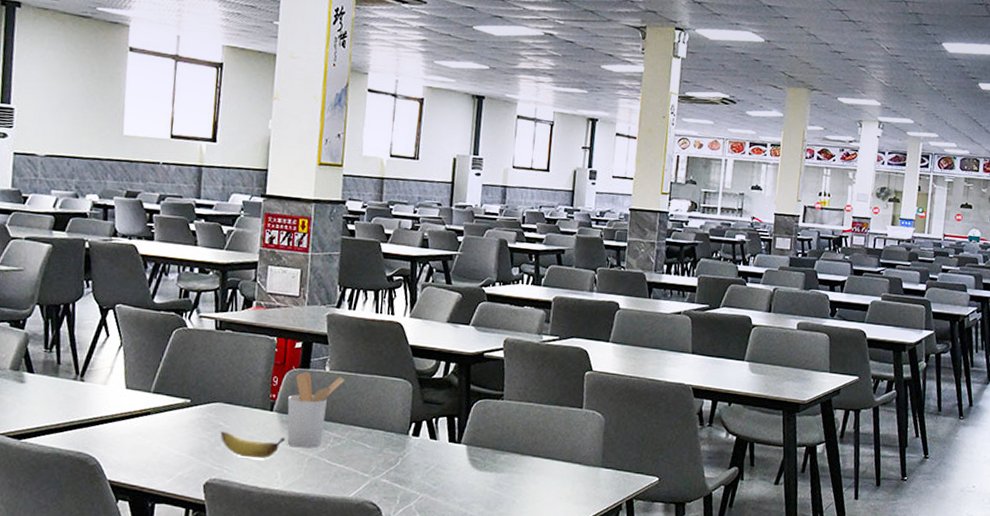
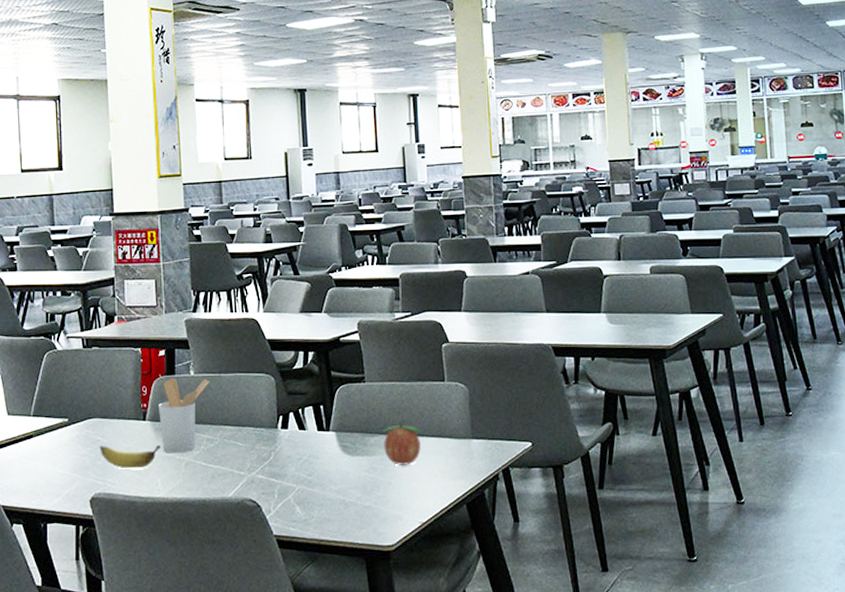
fruit: none [512,442,554,486] -> present [383,421,422,465]

